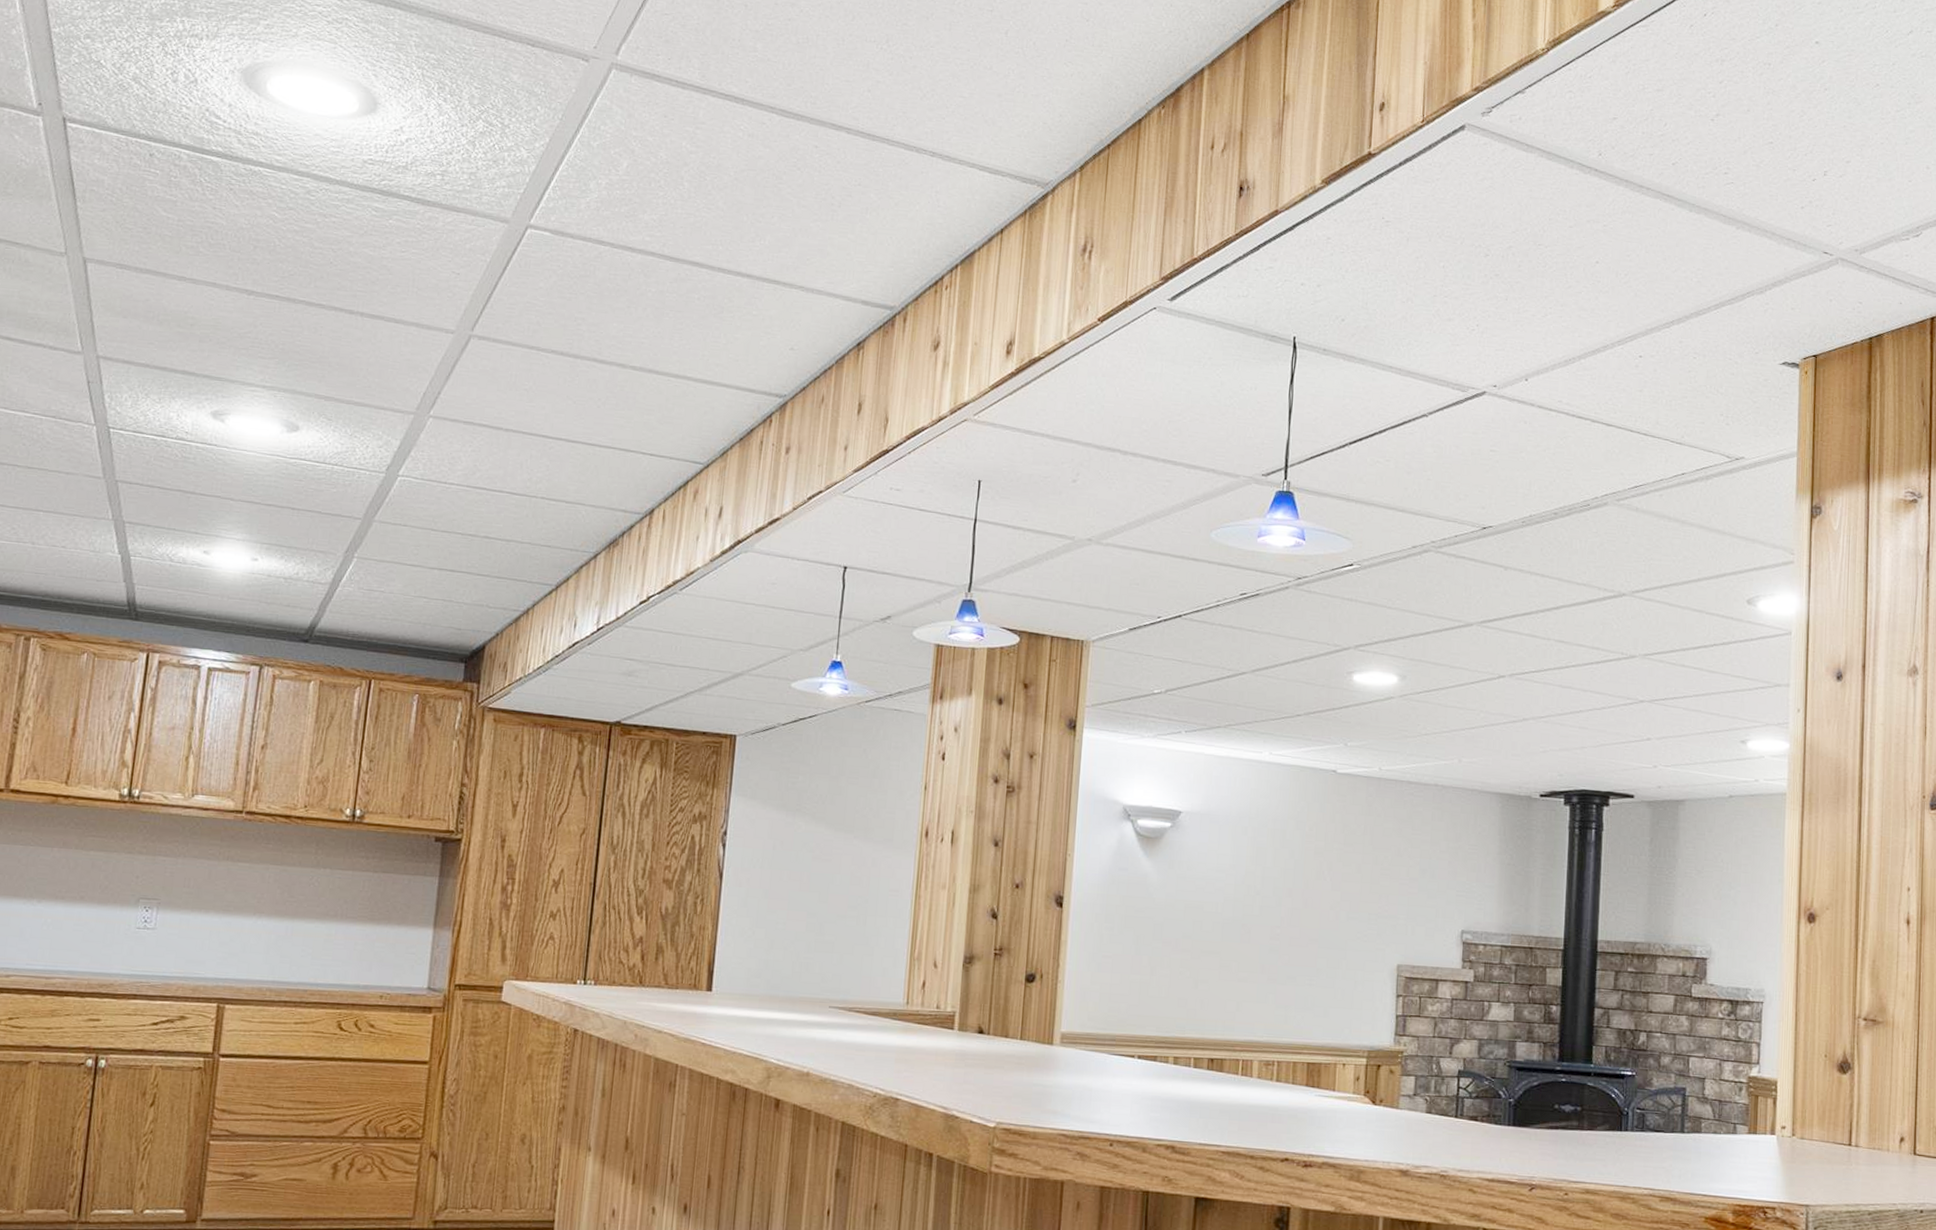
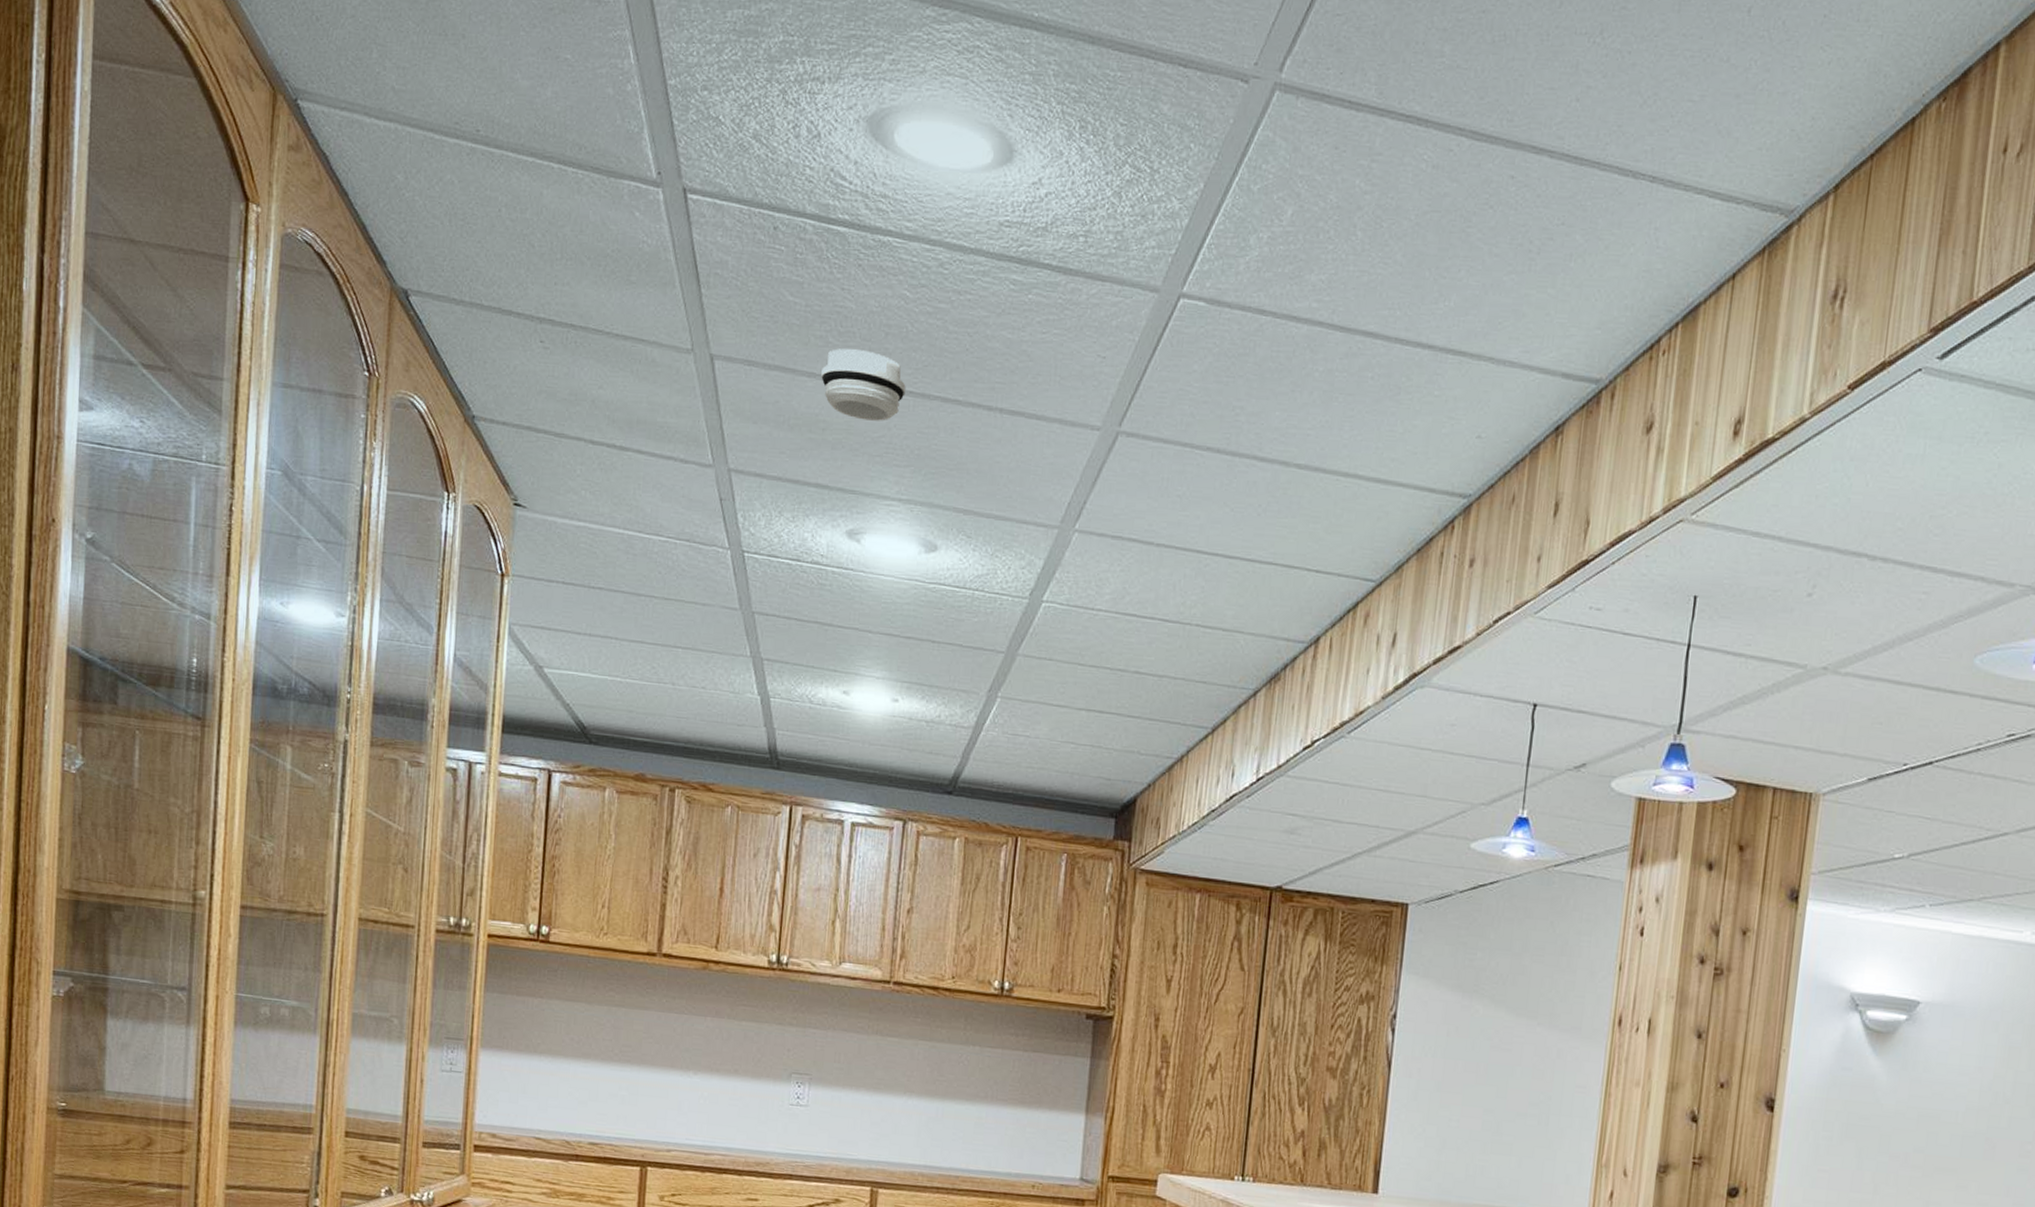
smoke detector: none [191,257,273,320] -> present [821,348,906,421]

